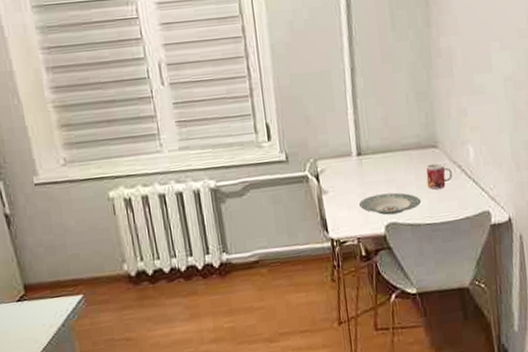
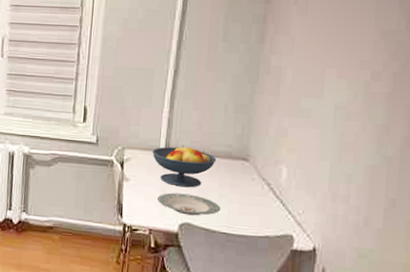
fruit bowl: none [345,144,409,188] -> present [152,145,217,188]
mug: present [426,163,452,190] -> none [230,175,259,202]

